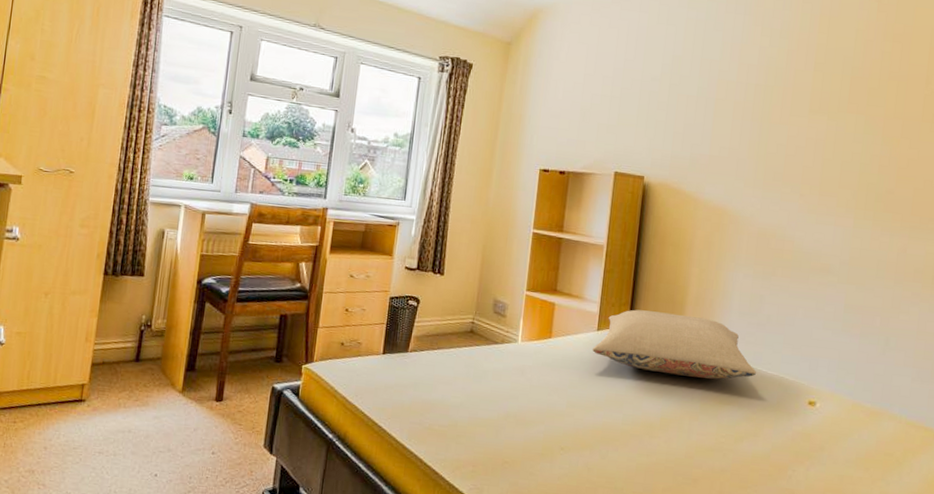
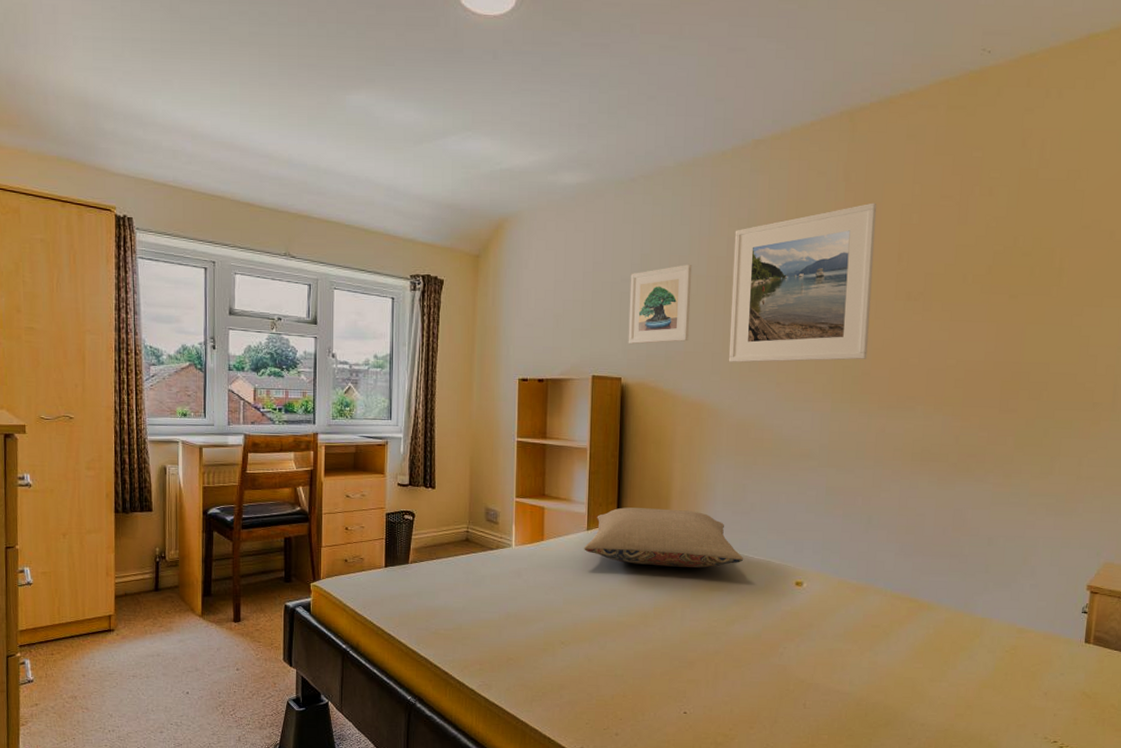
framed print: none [653,68,723,146] -> present [628,264,693,345]
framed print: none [753,24,908,178] -> present [728,202,877,363]

